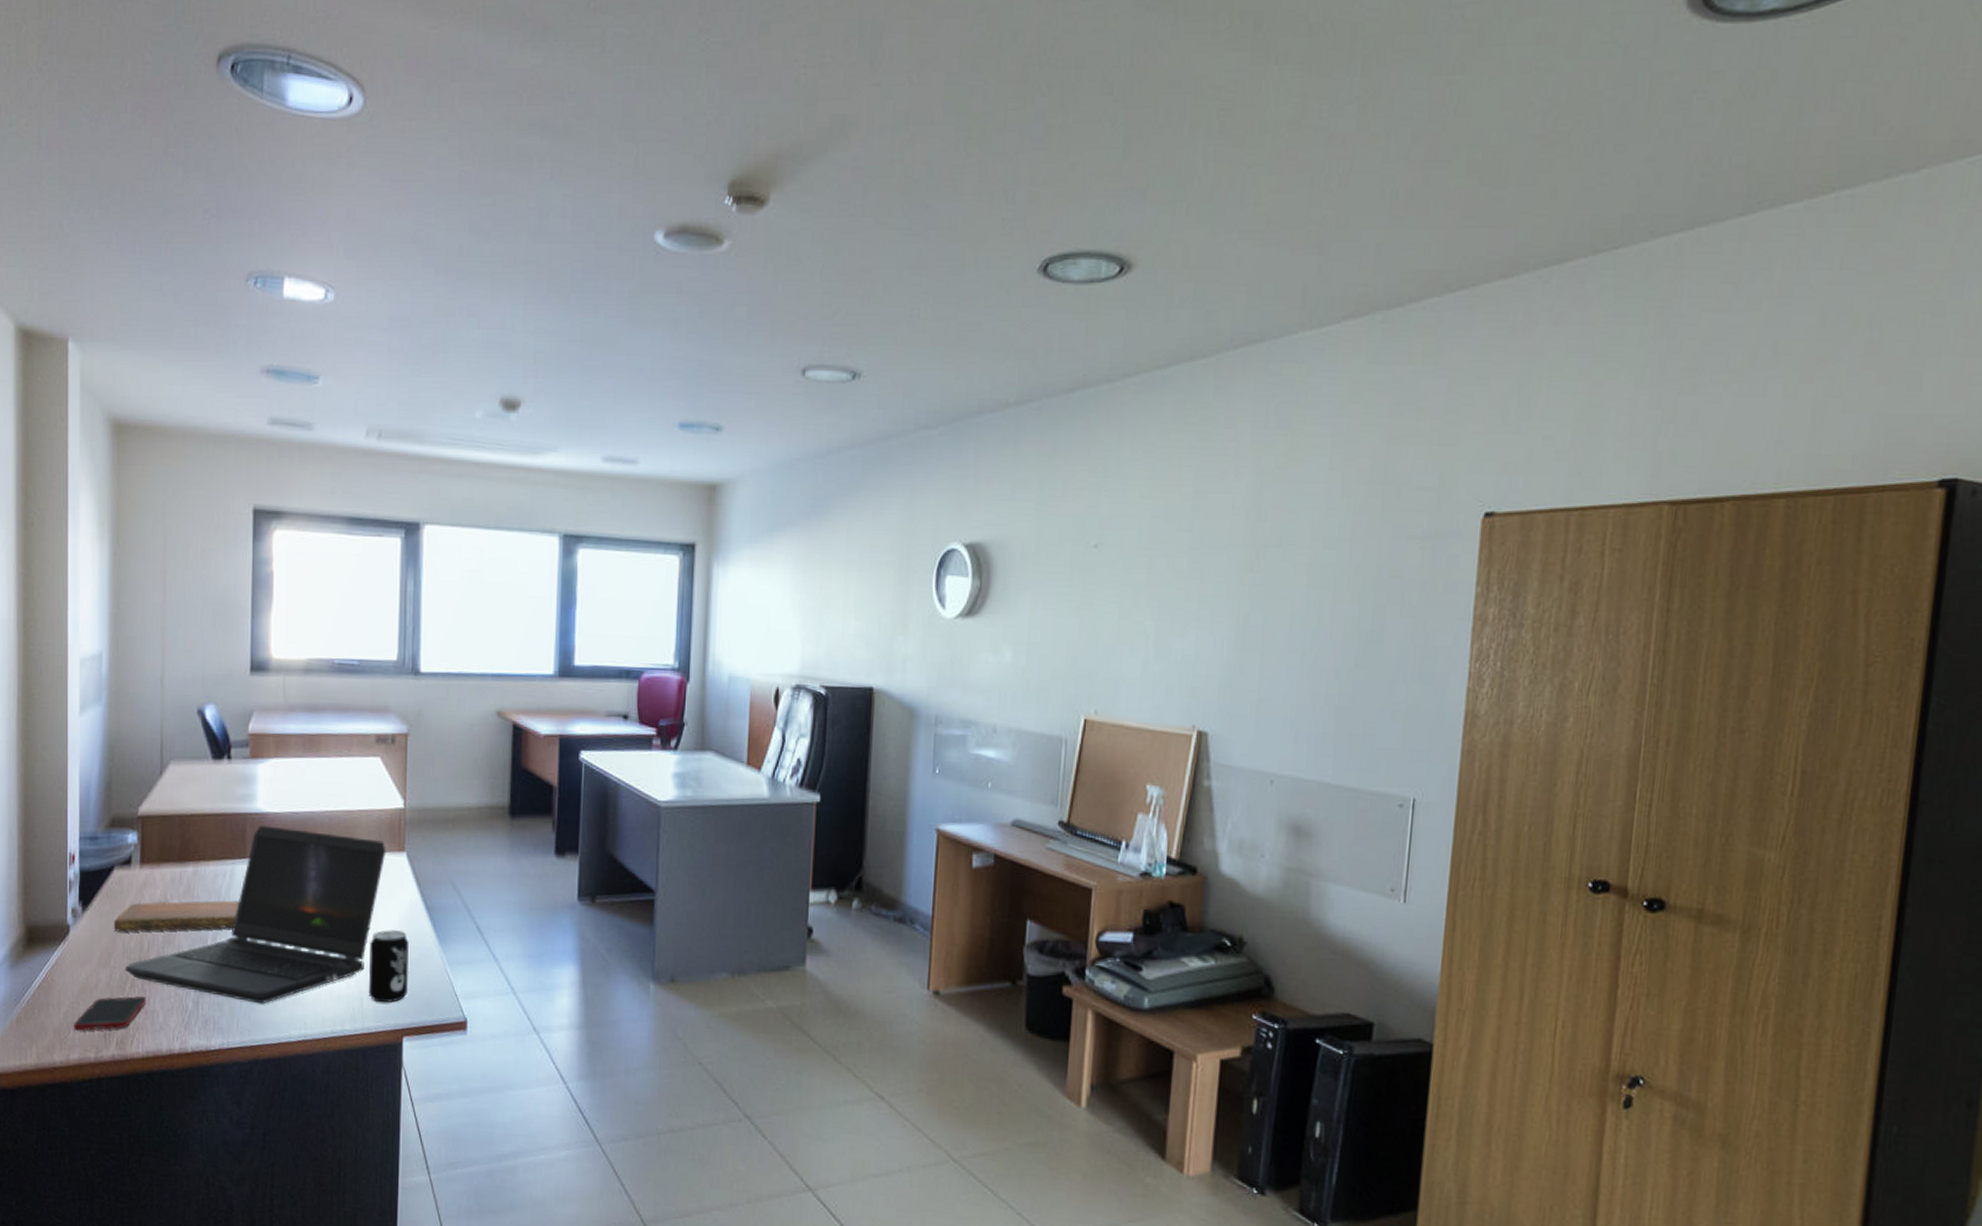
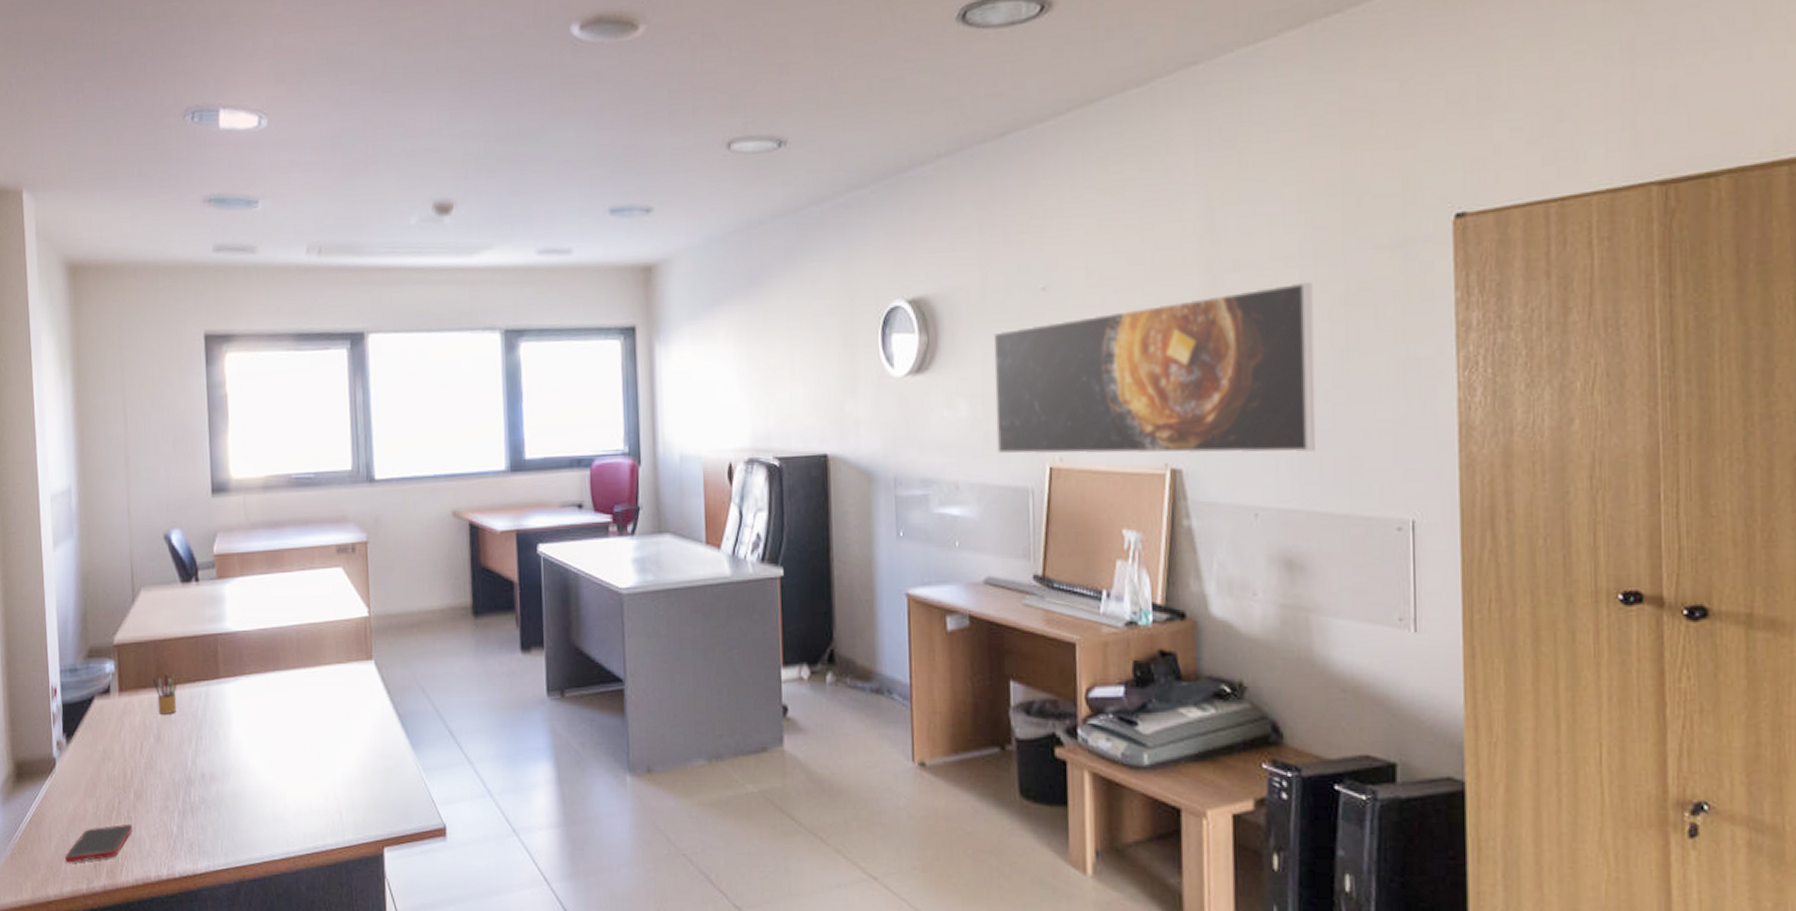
notebook: present [113,900,240,932] -> none [97,722,216,761]
laptop computer: present [124,825,386,1004] -> none [110,644,355,824]
pencil box: none [175,846,202,890] -> present [151,671,177,715]
beverage can: present [369,930,409,1003] -> none [345,740,387,815]
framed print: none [1036,563,1347,727] -> present [993,281,1315,455]

